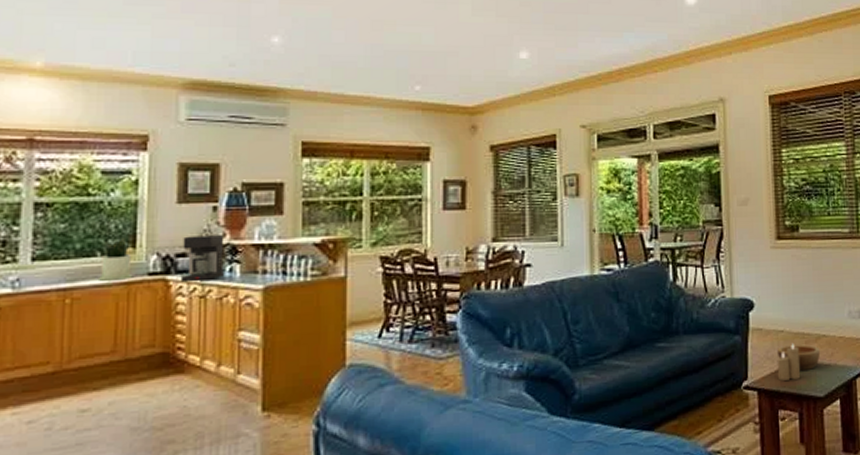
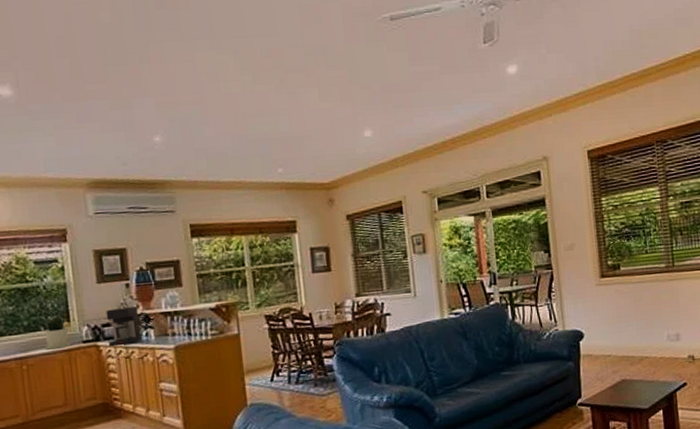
bowl: present [776,344,821,372] -> none [605,365,644,389]
candle: present [777,344,800,381] -> none [606,366,627,397]

